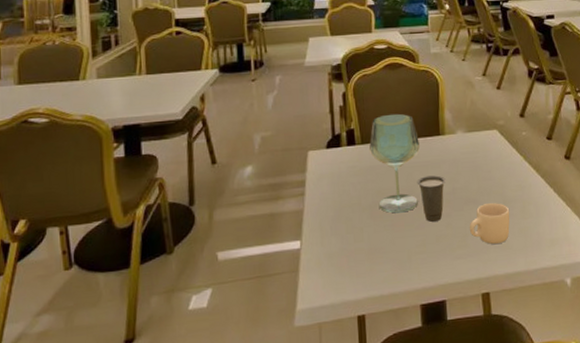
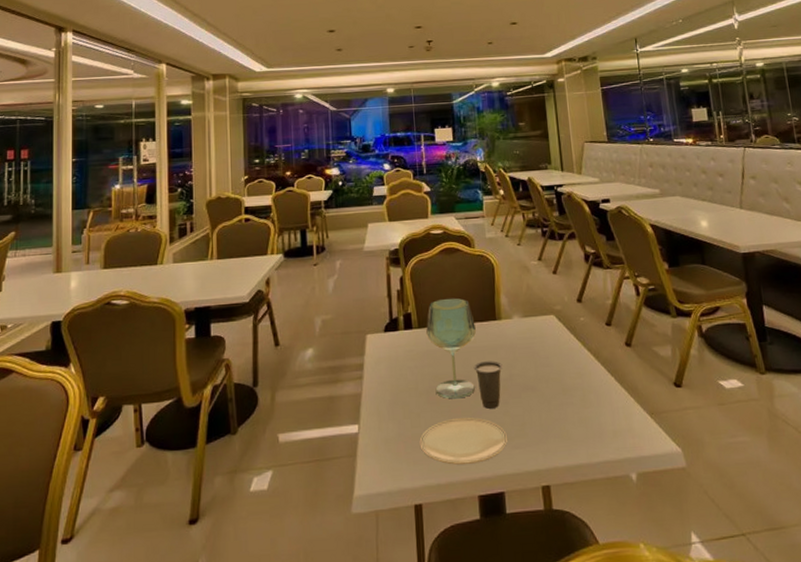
plate: none [362,230,450,277] -> present [419,417,508,465]
cup: present [469,202,510,245] -> none [527,390,570,435]

